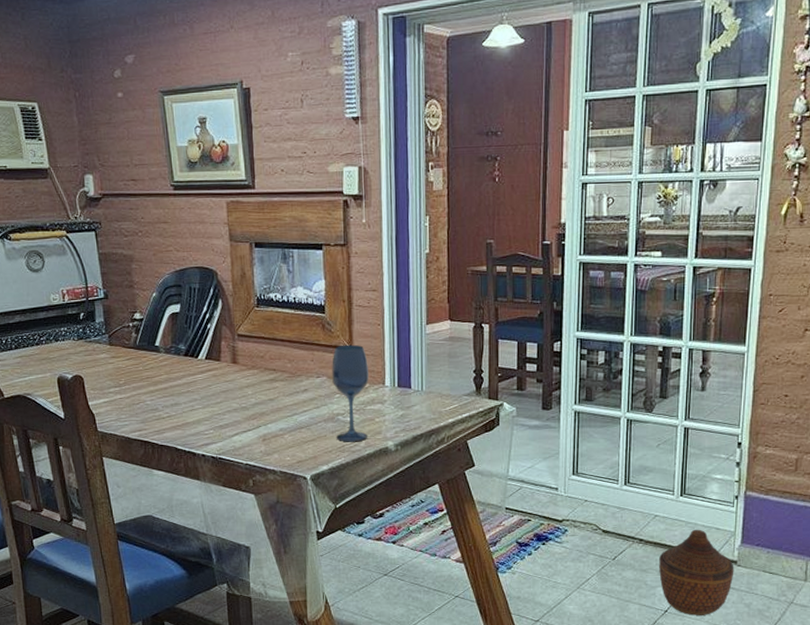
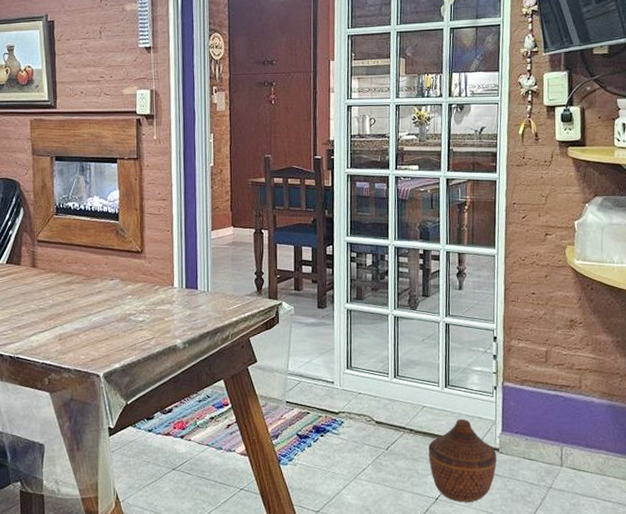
wineglass: present [331,344,369,442] -> none [124,249,159,341]

